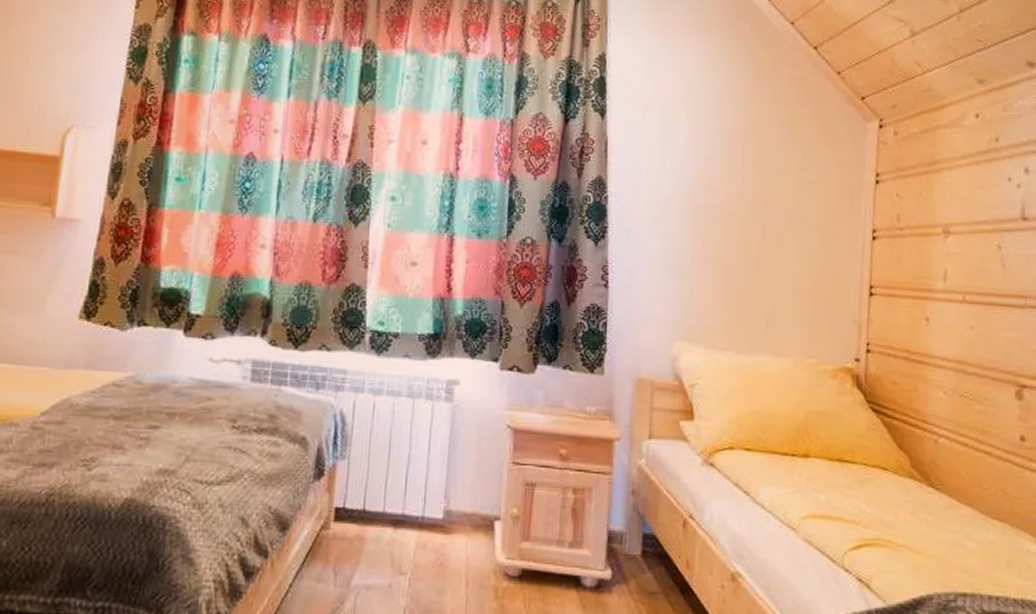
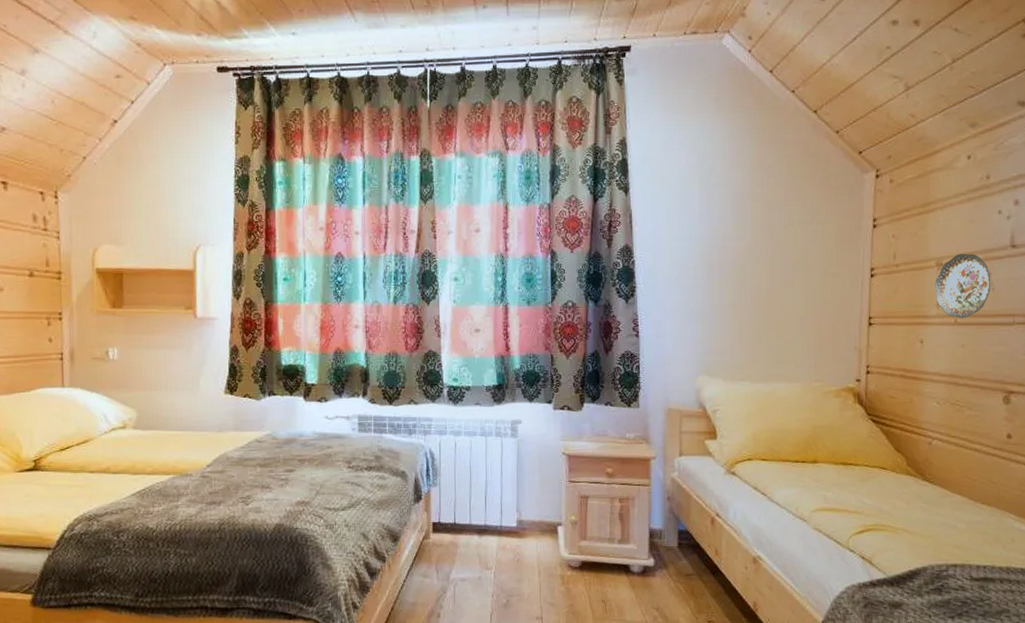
decorative plate: none [941,222,1001,297] -> present [935,254,991,319]

